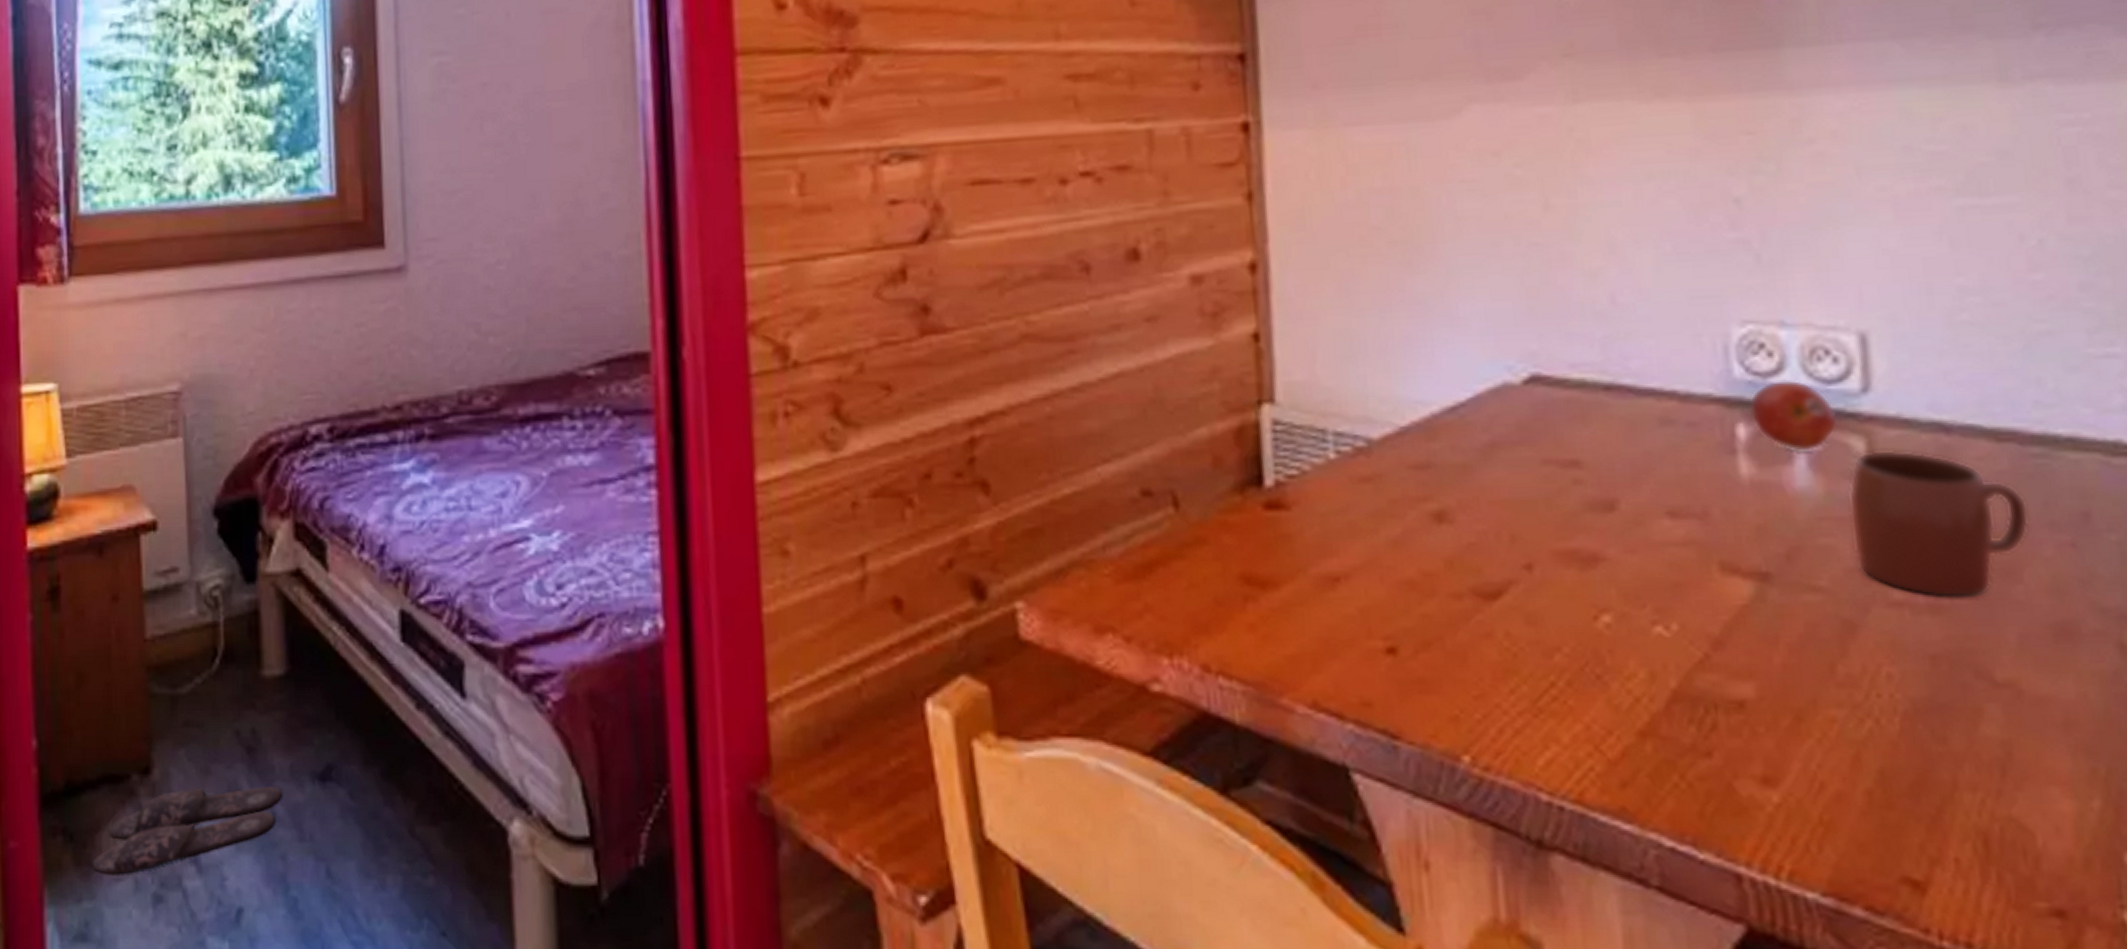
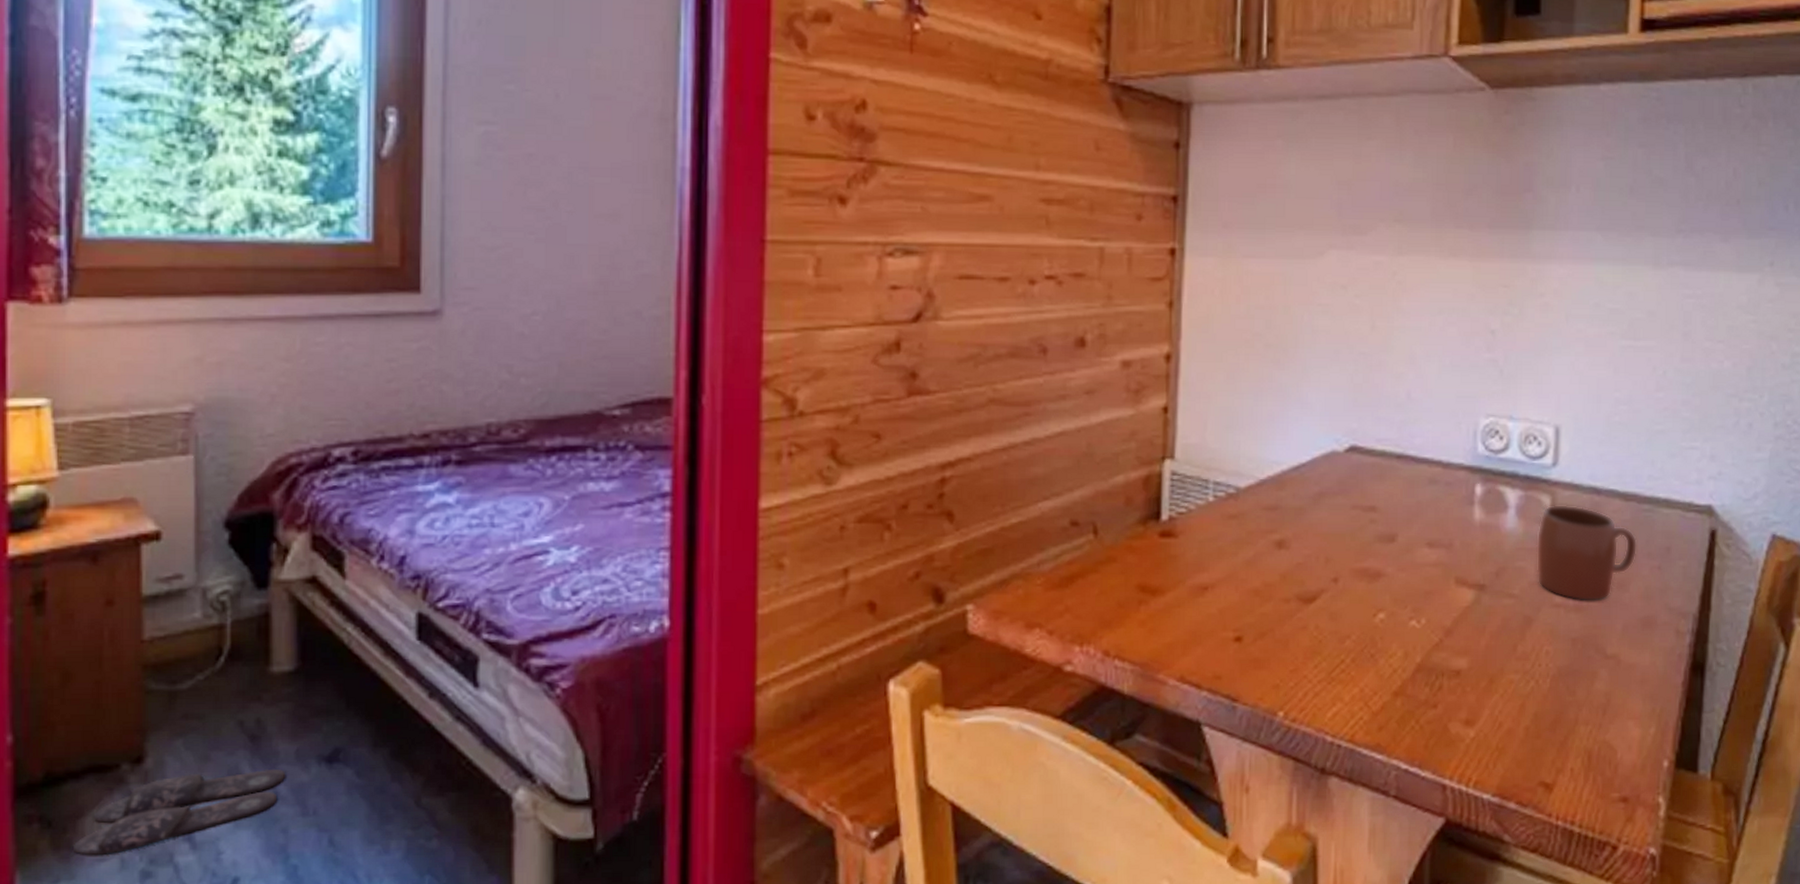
fruit: present [1750,381,1838,451] -> none [1485,457,1536,504]

